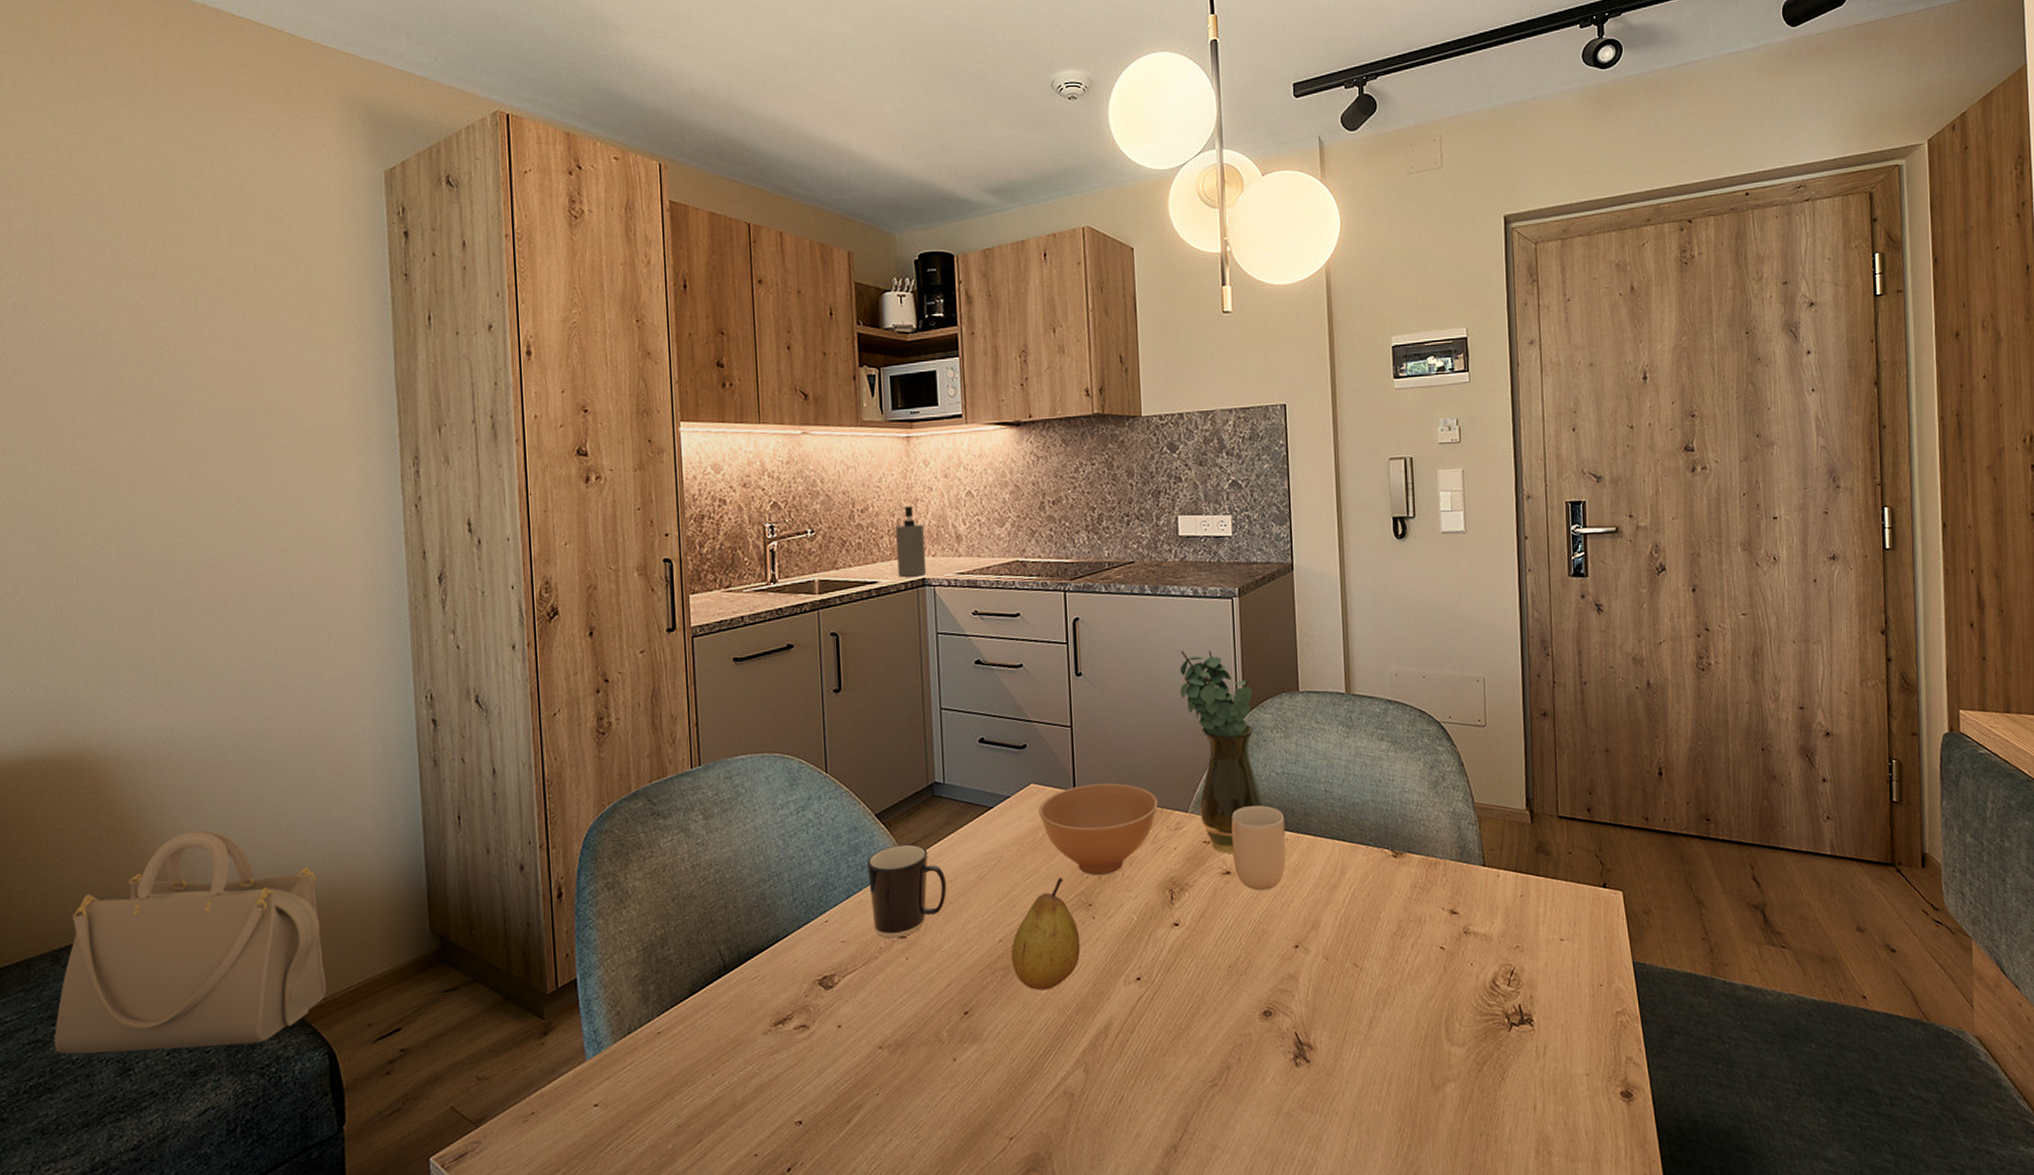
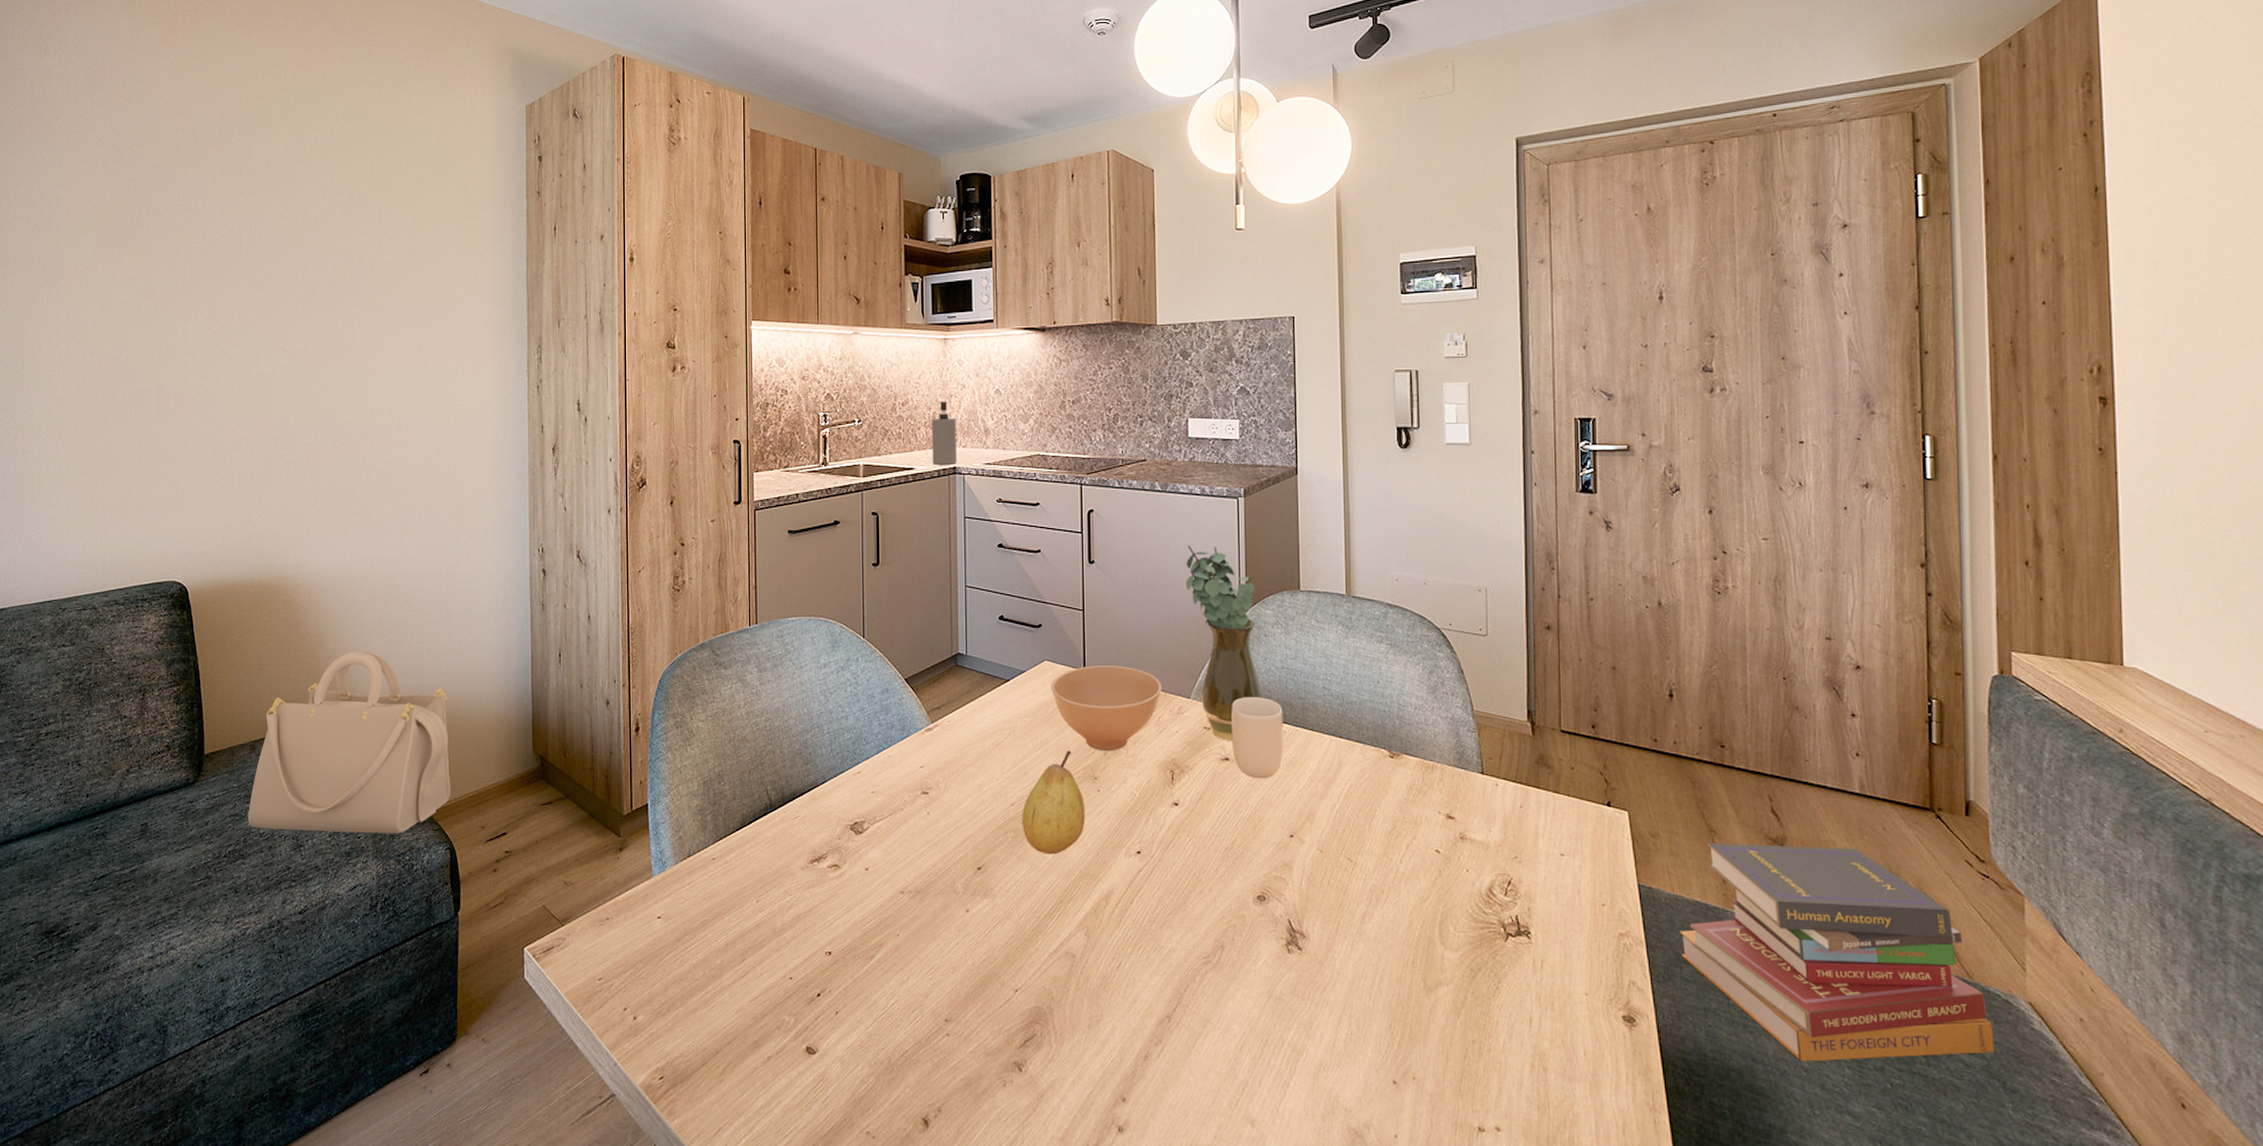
mug: present [866,844,947,939] -> none [896,708,966,793]
books: none [1672,907,1948,1116] -> present [1680,843,1994,1062]

